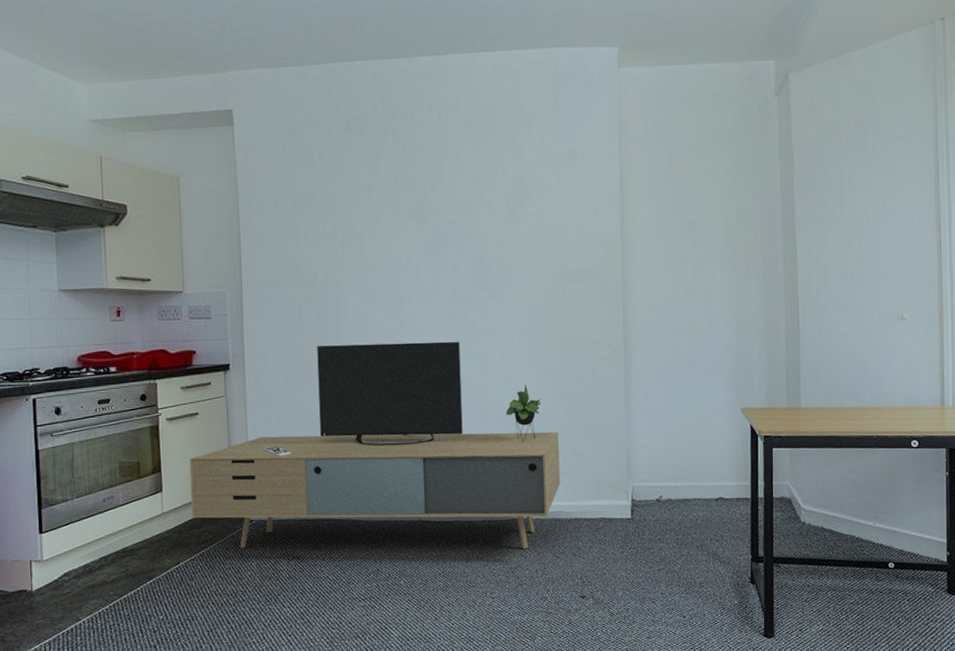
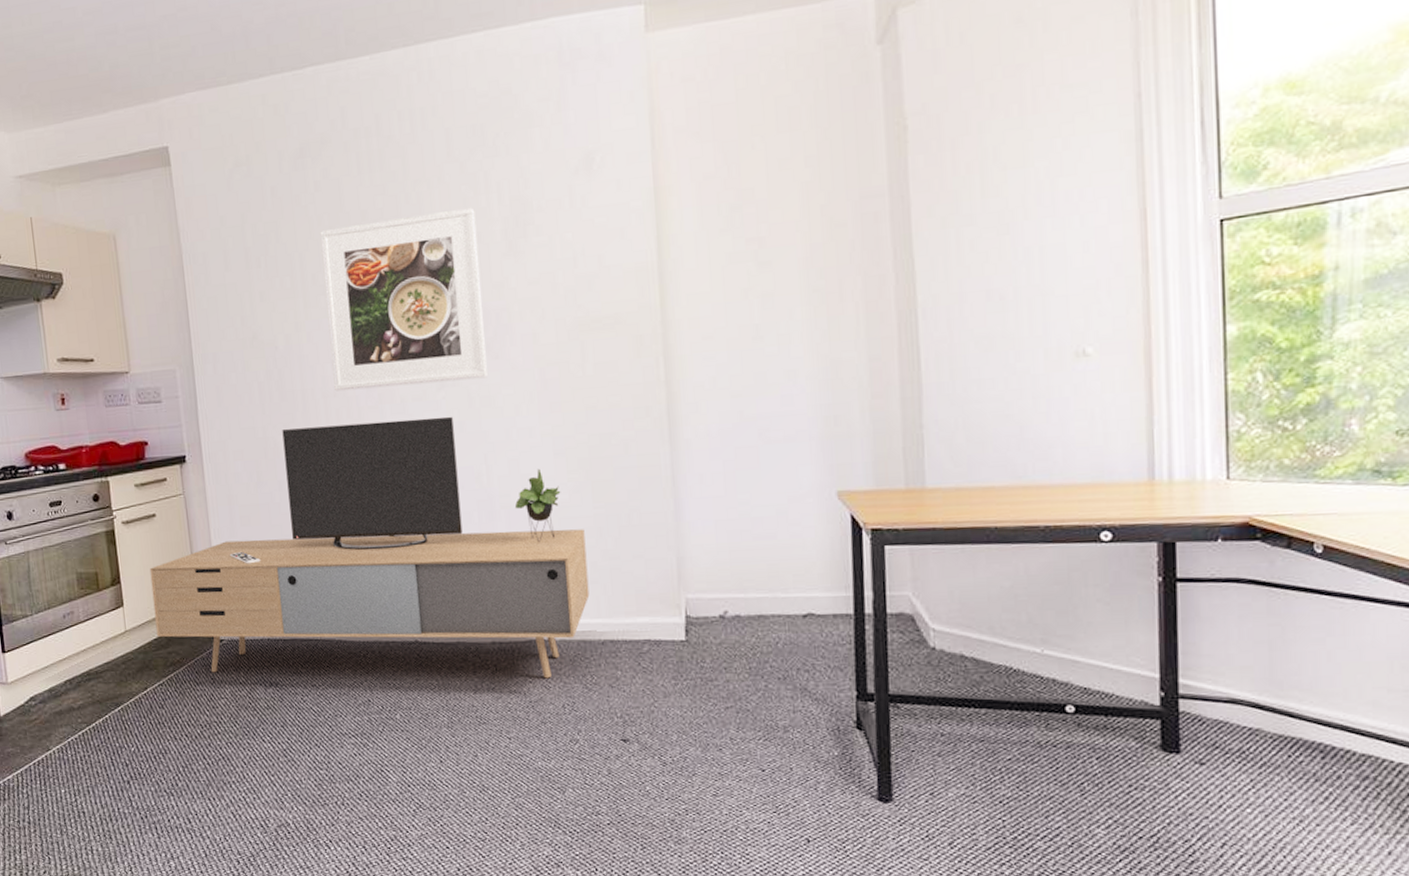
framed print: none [359,181,489,317] -> present [320,207,488,391]

